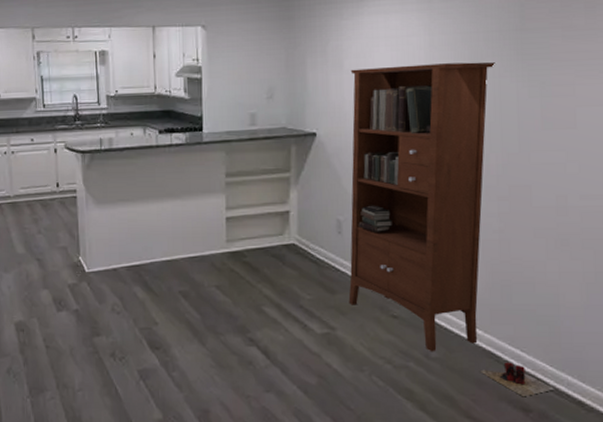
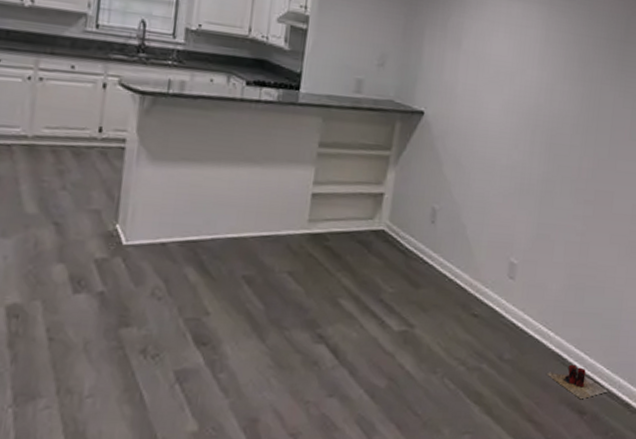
bookcase: present [348,62,495,352] -> none [431,50,599,354]

